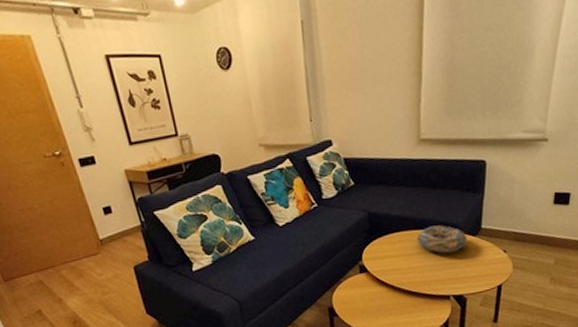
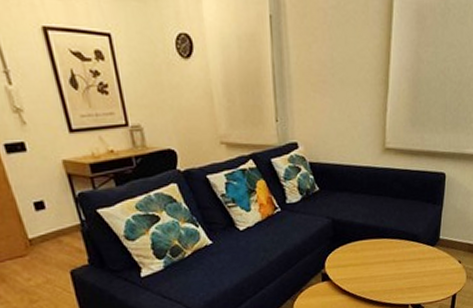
decorative bowl: present [416,225,468,253] -> none [379,234,426,263]

